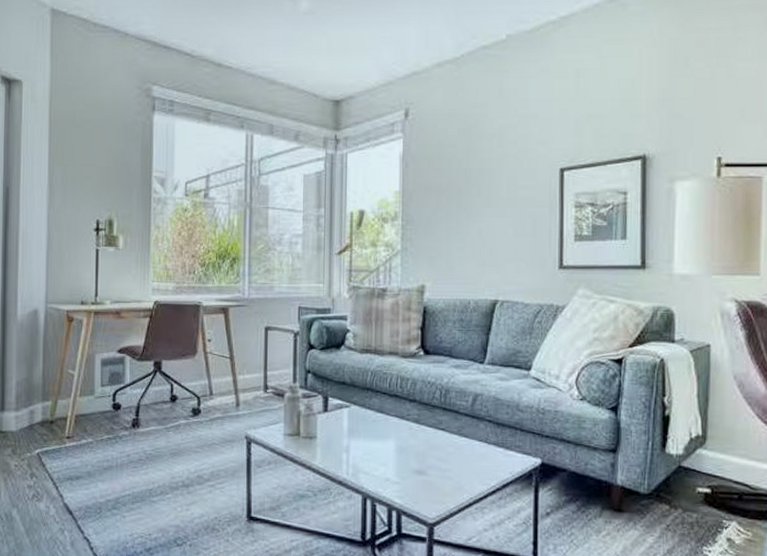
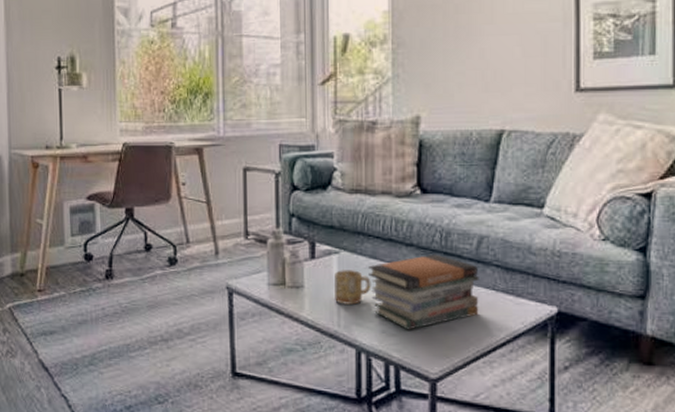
mug: none [344,422,378,456] -> present [335,270,371,306]
book stack: none [375,409,473,479] -> present [368,254,479,330]

